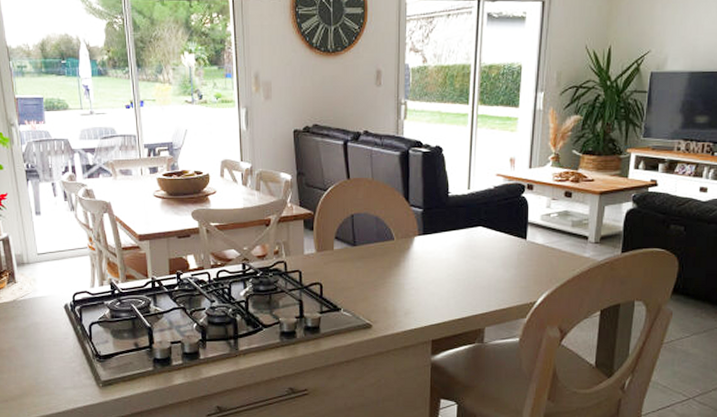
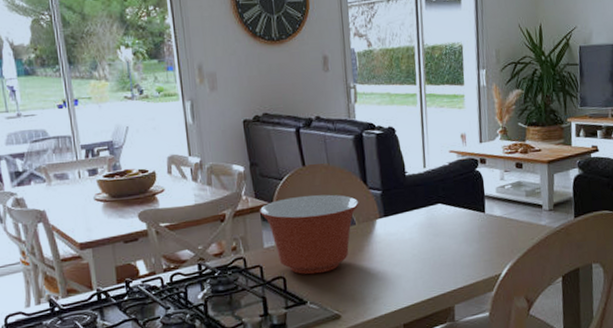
mixing bowl: none [302,208,399,284] -> present [259,194,359,275]

